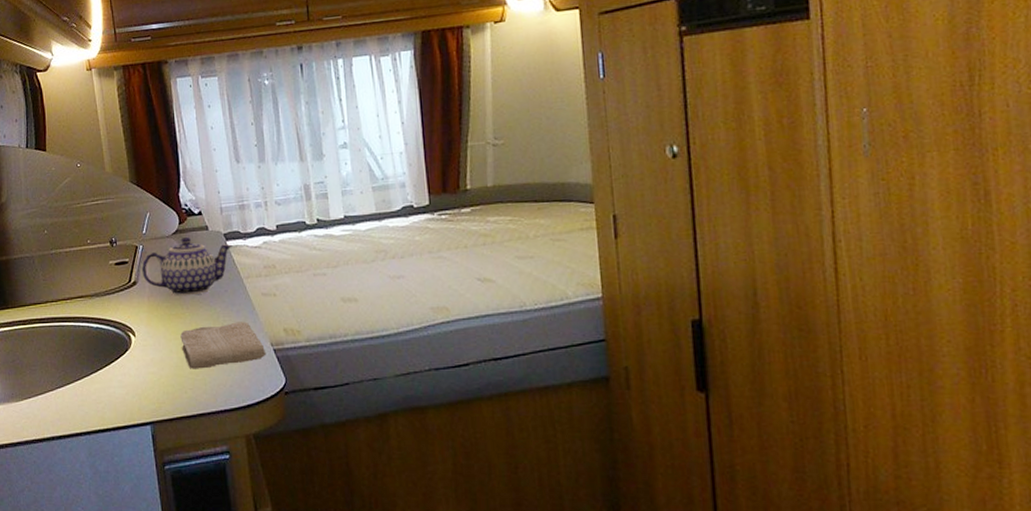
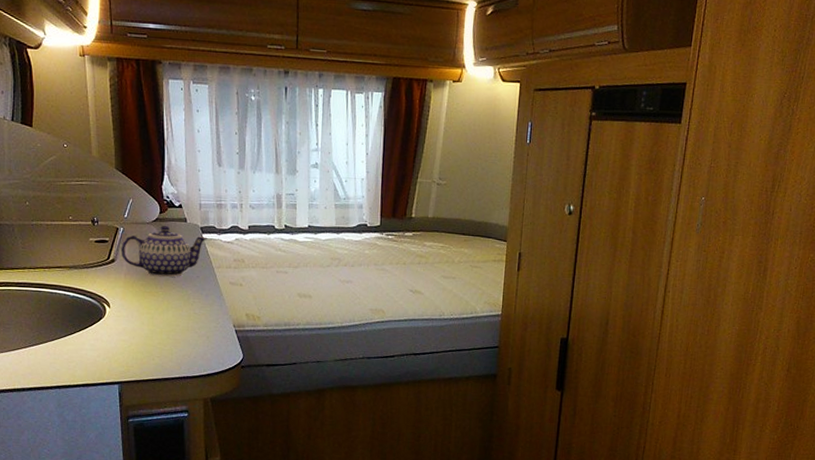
washcloth: present [180,321,267,369] -> none [152,304,229,341]

